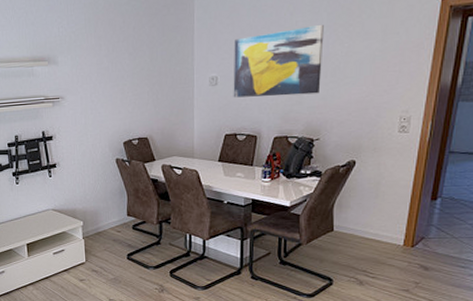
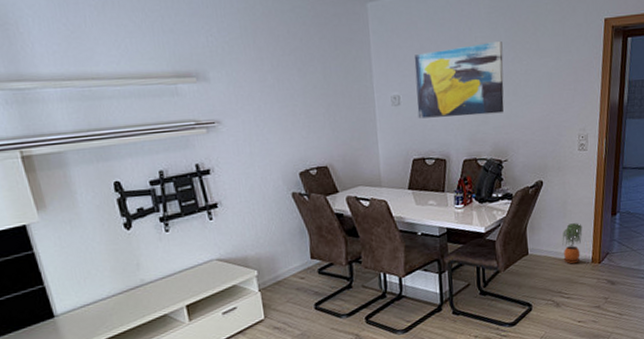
potted plant: none [371,204,396,245] -> present [562,223,583,264]

